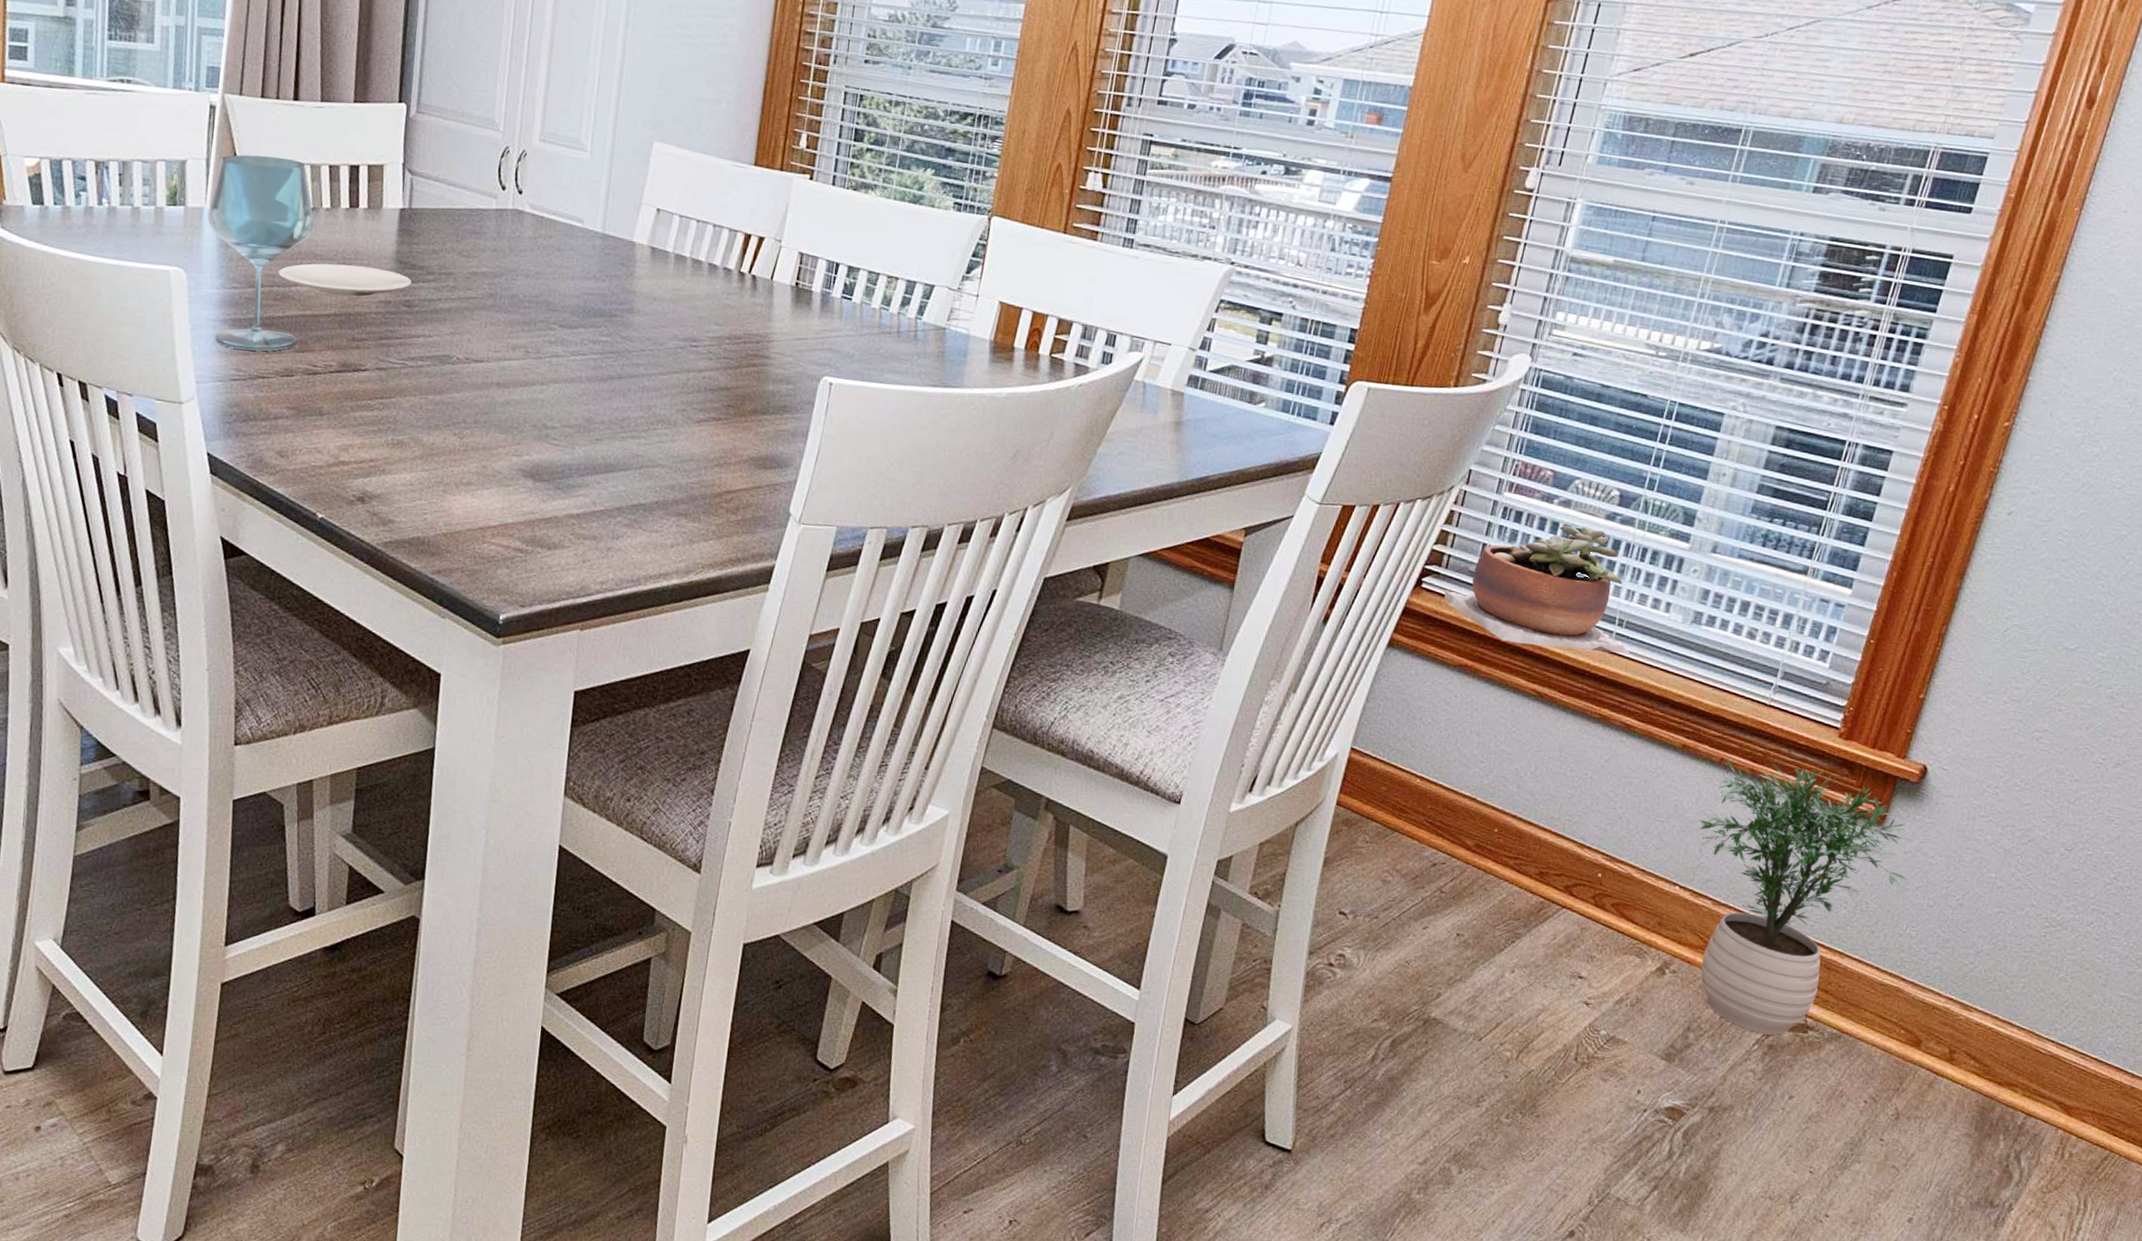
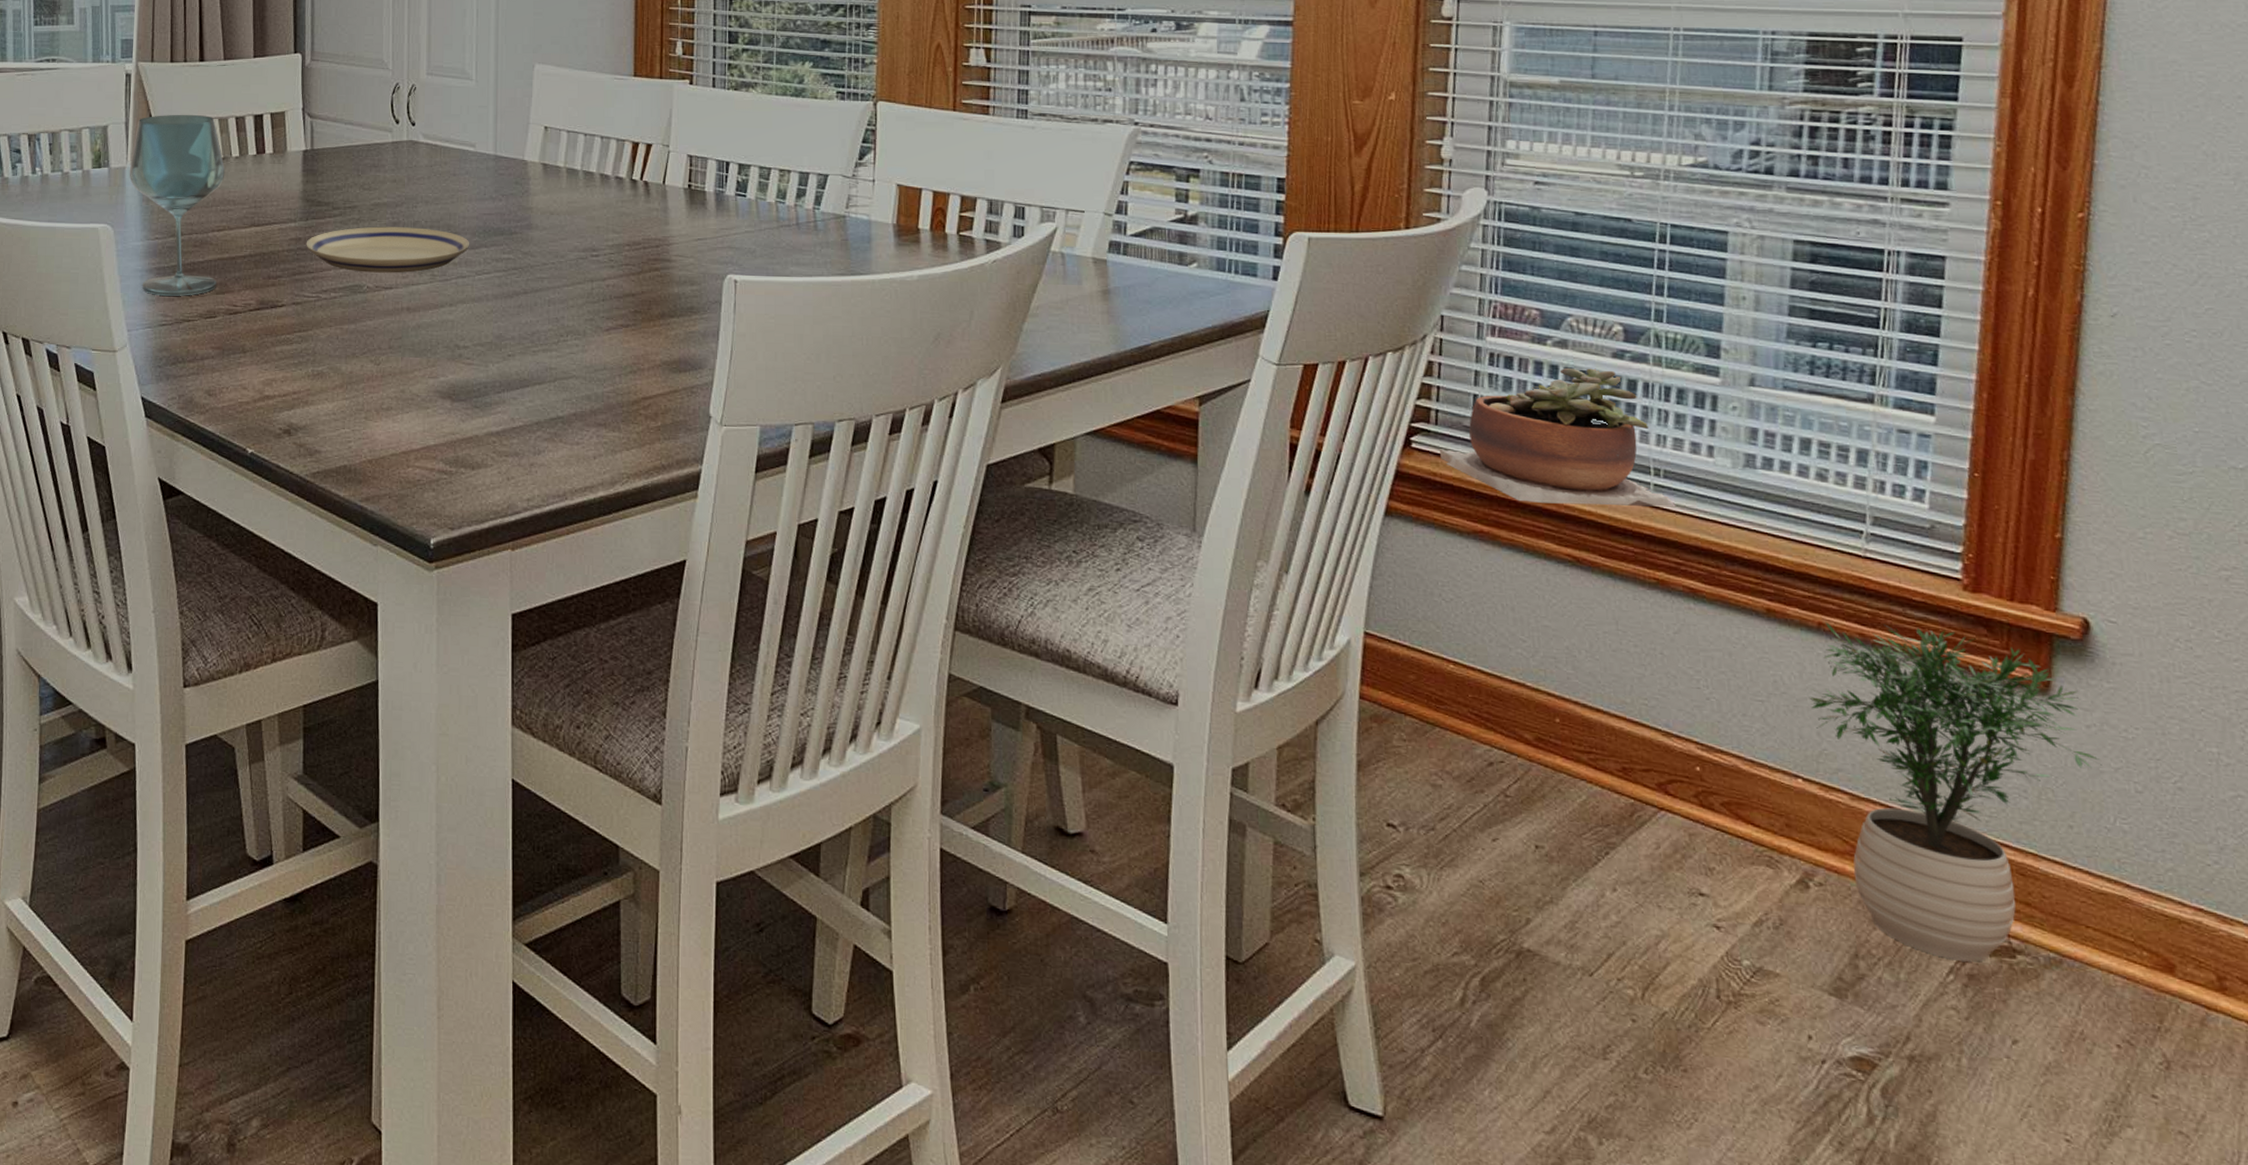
plate: present [278,263,412,297] -> none [196,207,319,237]
plate: none [395,295,568,347] -> present [306,226,470,273]

